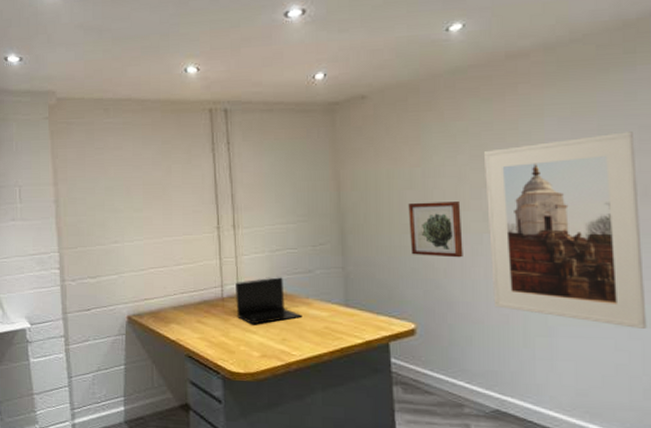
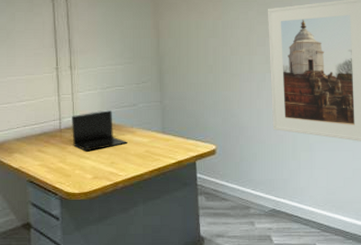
wall art: present [408,202,463,258] -> none [212,48,251,92]

